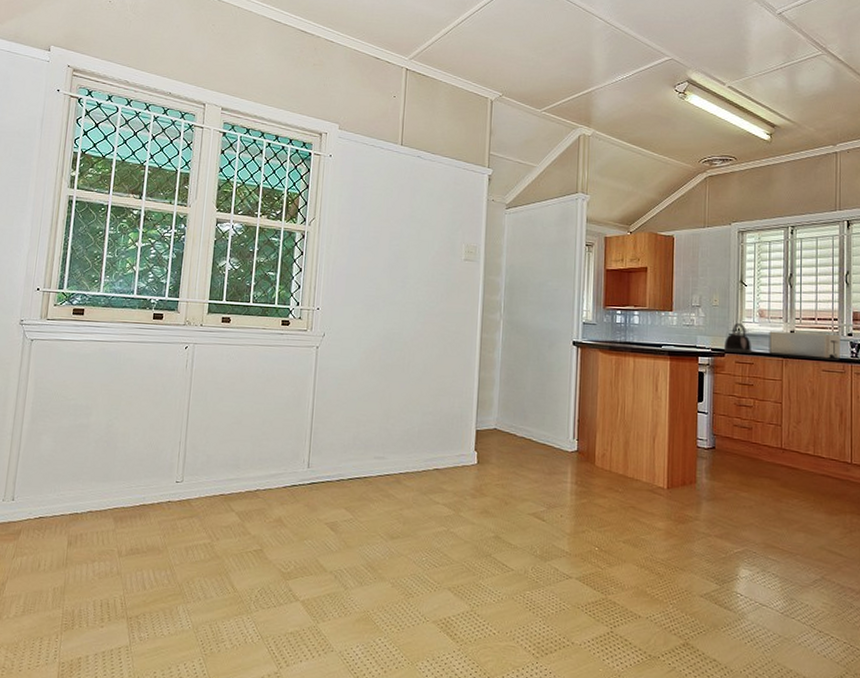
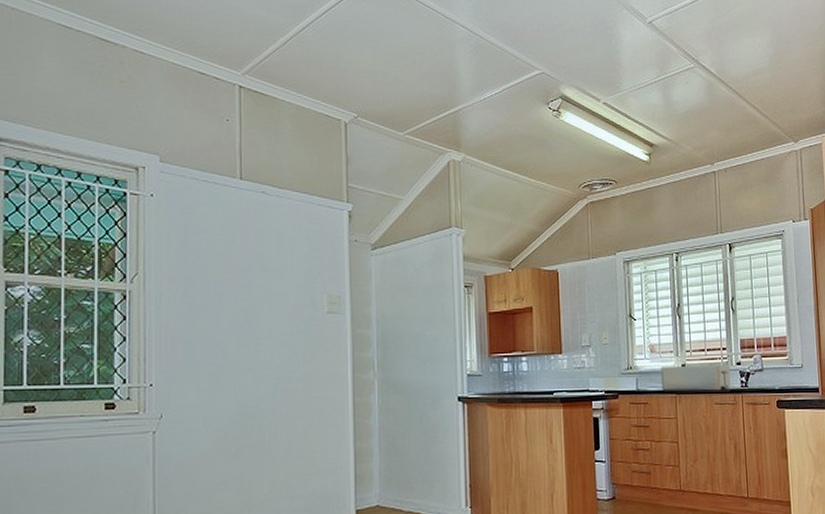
kettle: present [723,322,753,355] -> none [616,360,646,394]

